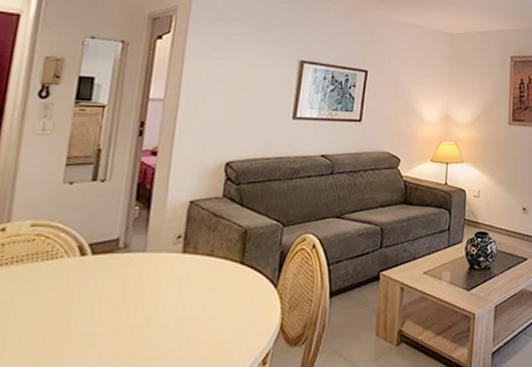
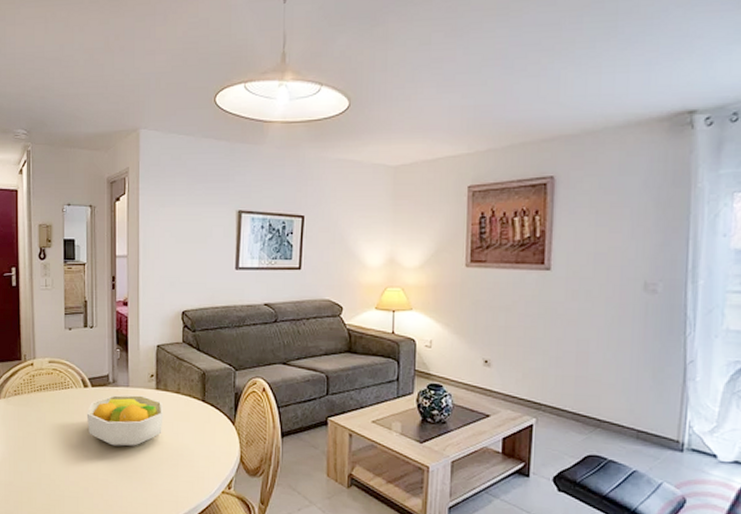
fruit bowl: none [78,261,190,328] -> present [86,395,164,447]

